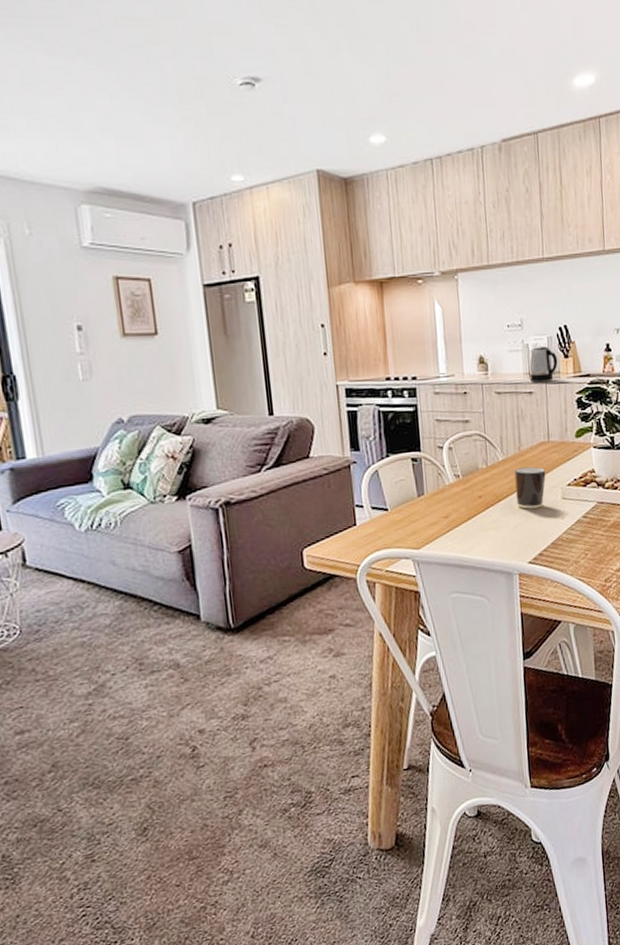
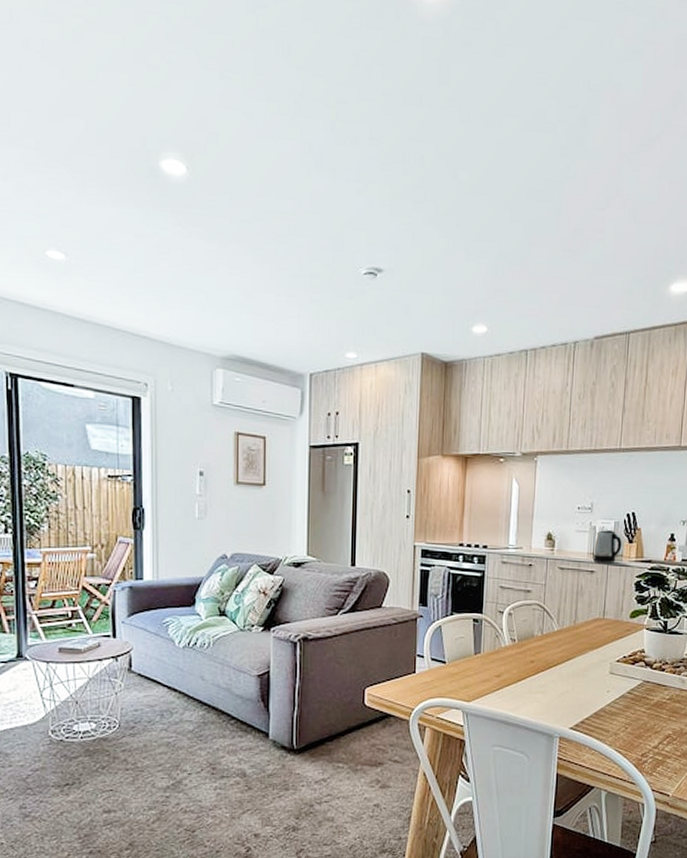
mug: present [514,466,546,509] -> none [566,640,597,679]

